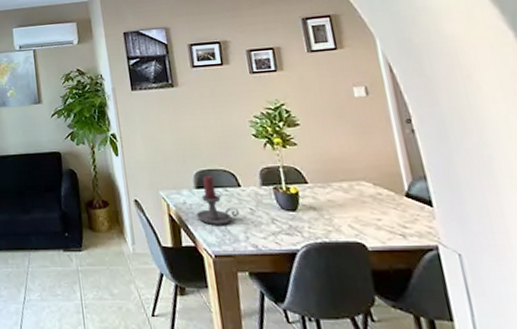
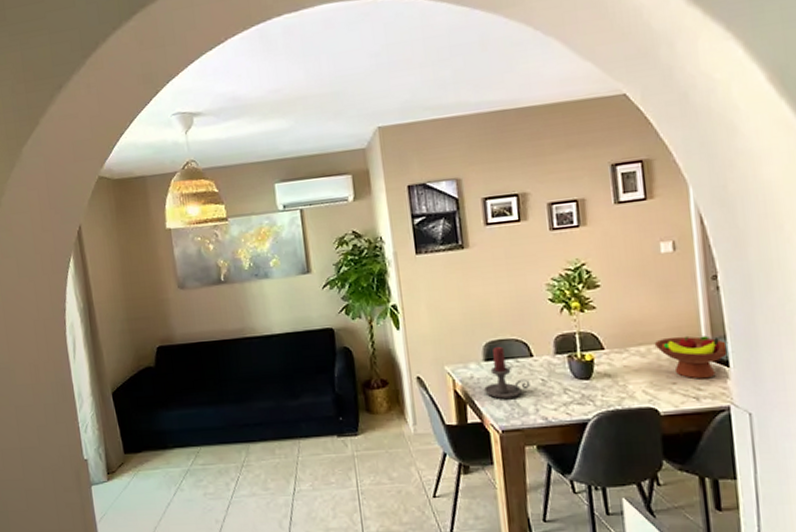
fruit bowl: none [355,174,429,217] -> present [654,335,728,380]

